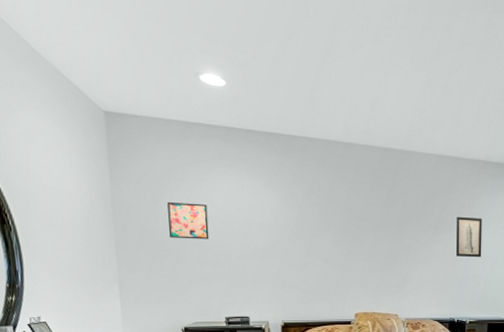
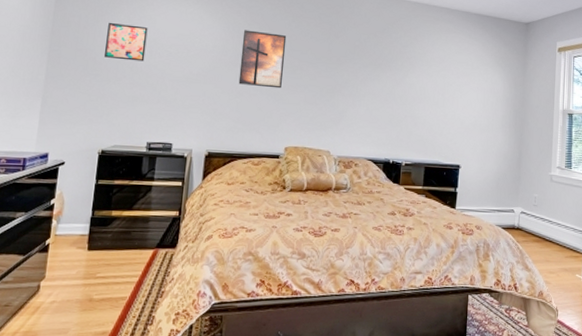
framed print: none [301,200,346,258] -> present [238,30,287,89]
wall art: present [455,216,482,258] -> none [394,55,424,98]

